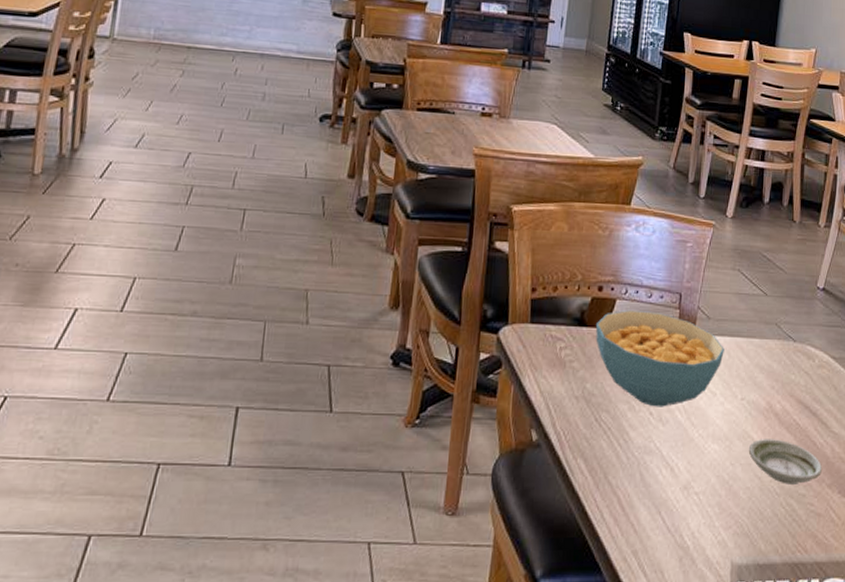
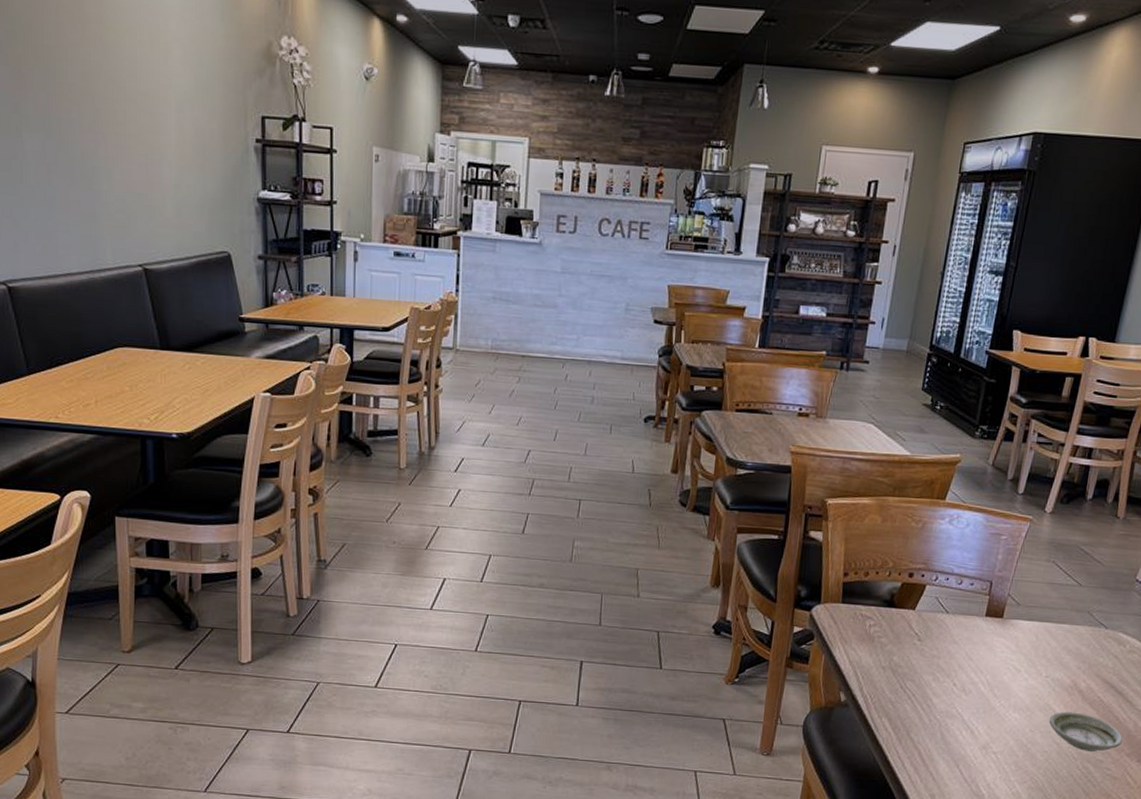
cereal bowl: present [595,310,724,407] -> none [904,595,1032,680]

